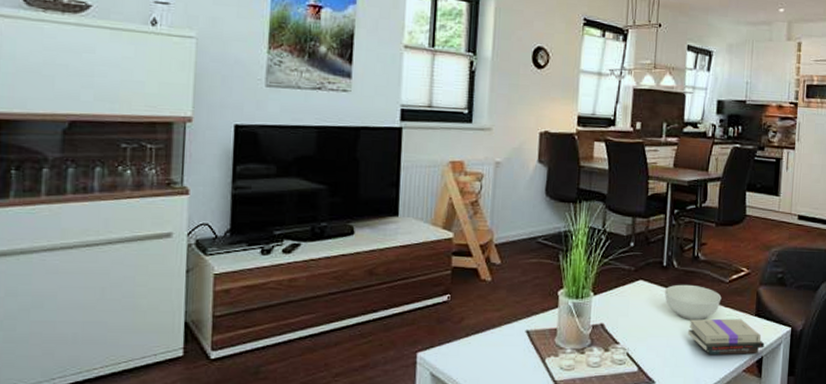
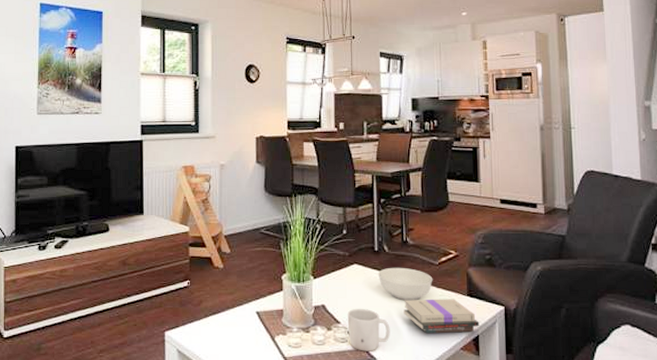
mug: none [627,327,672,374] -> present [347,308,390,351]

